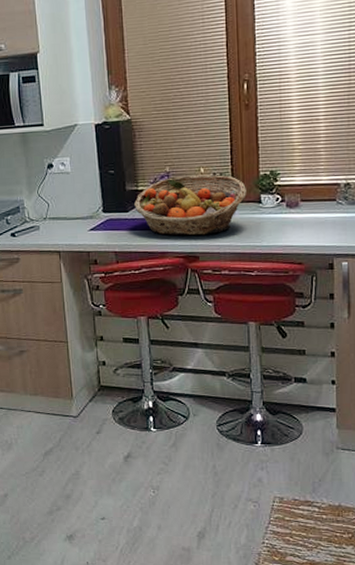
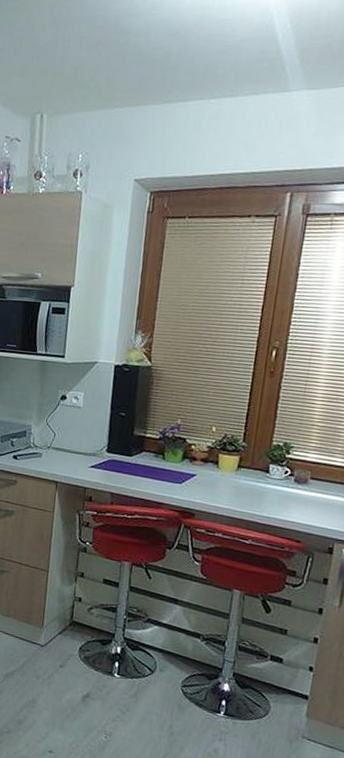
fruit basket: present [134,175,246,236] -> none [139,430,256,494]

